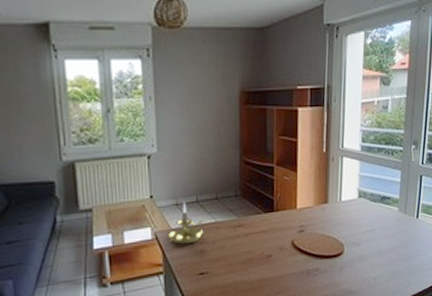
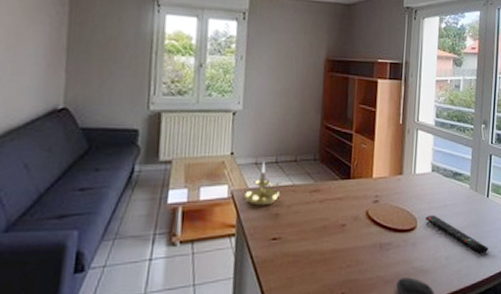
remote control: none [353,239,418,273] -> present [426,214,489,254]

